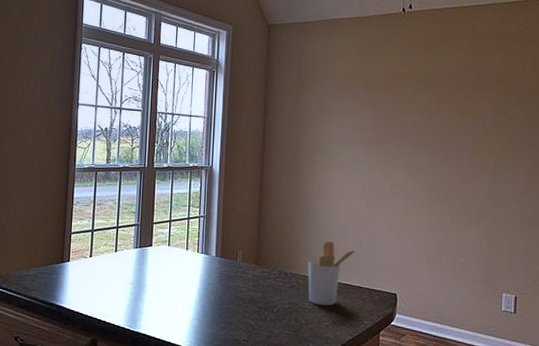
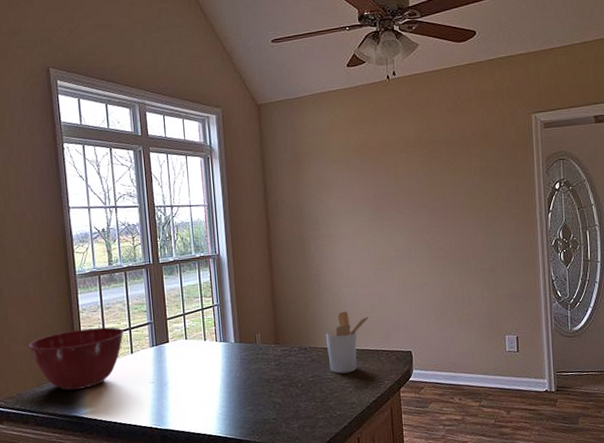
mixing bowl: none [23,221,112,279] -> present [28,327,124,390]

